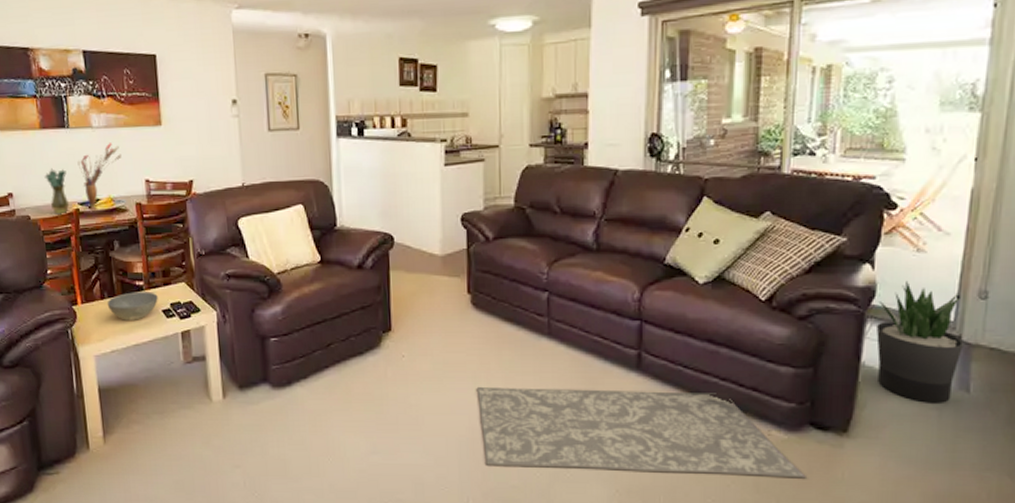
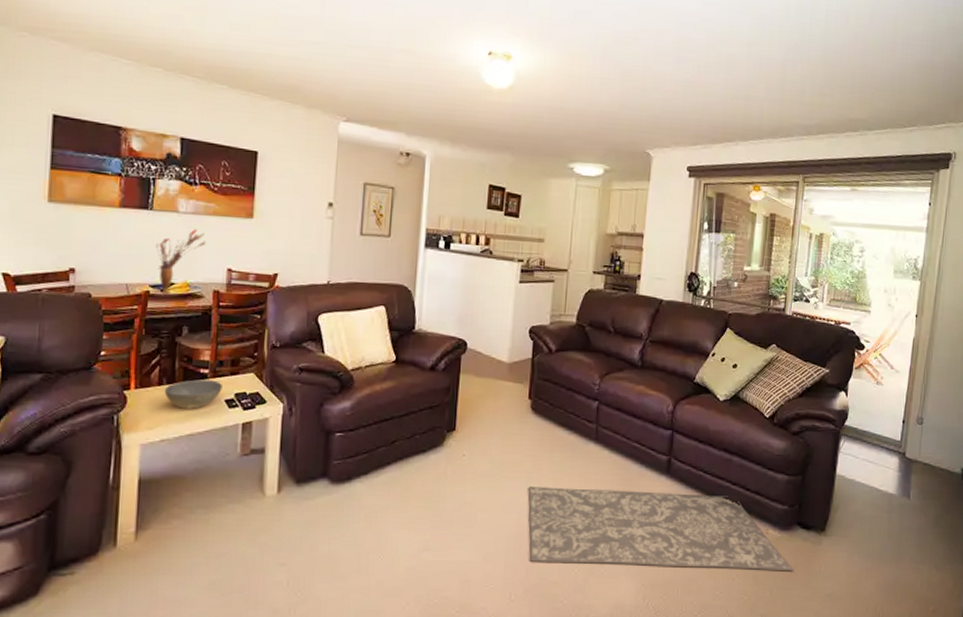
vase: present [44,168,70,215] -> none [115,248,142,295]
planter: present [876,280,963,403] -> none [847,407,906,507]

